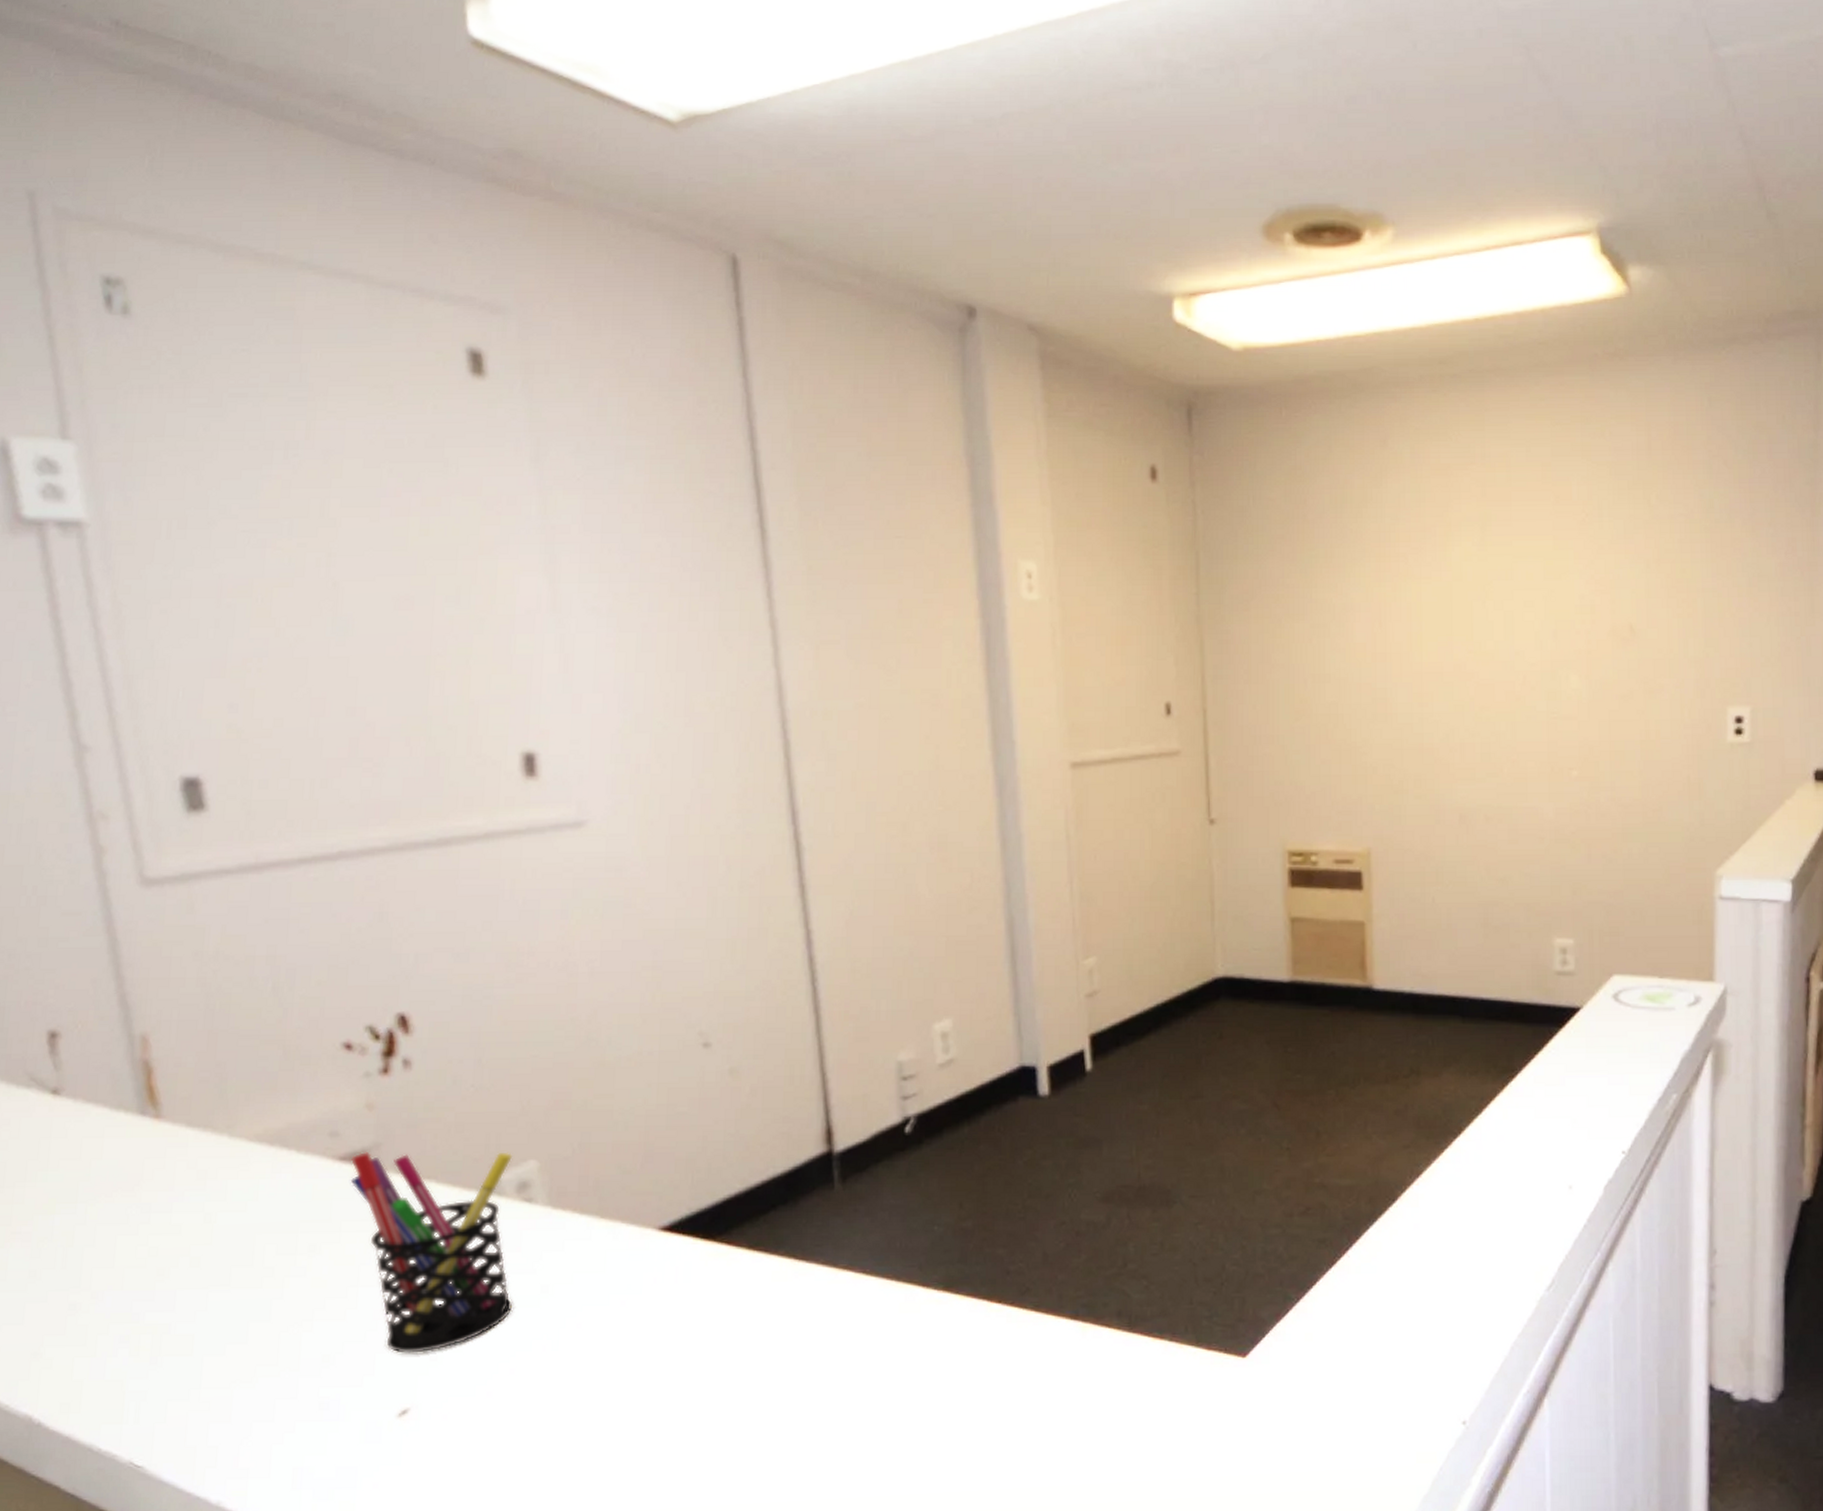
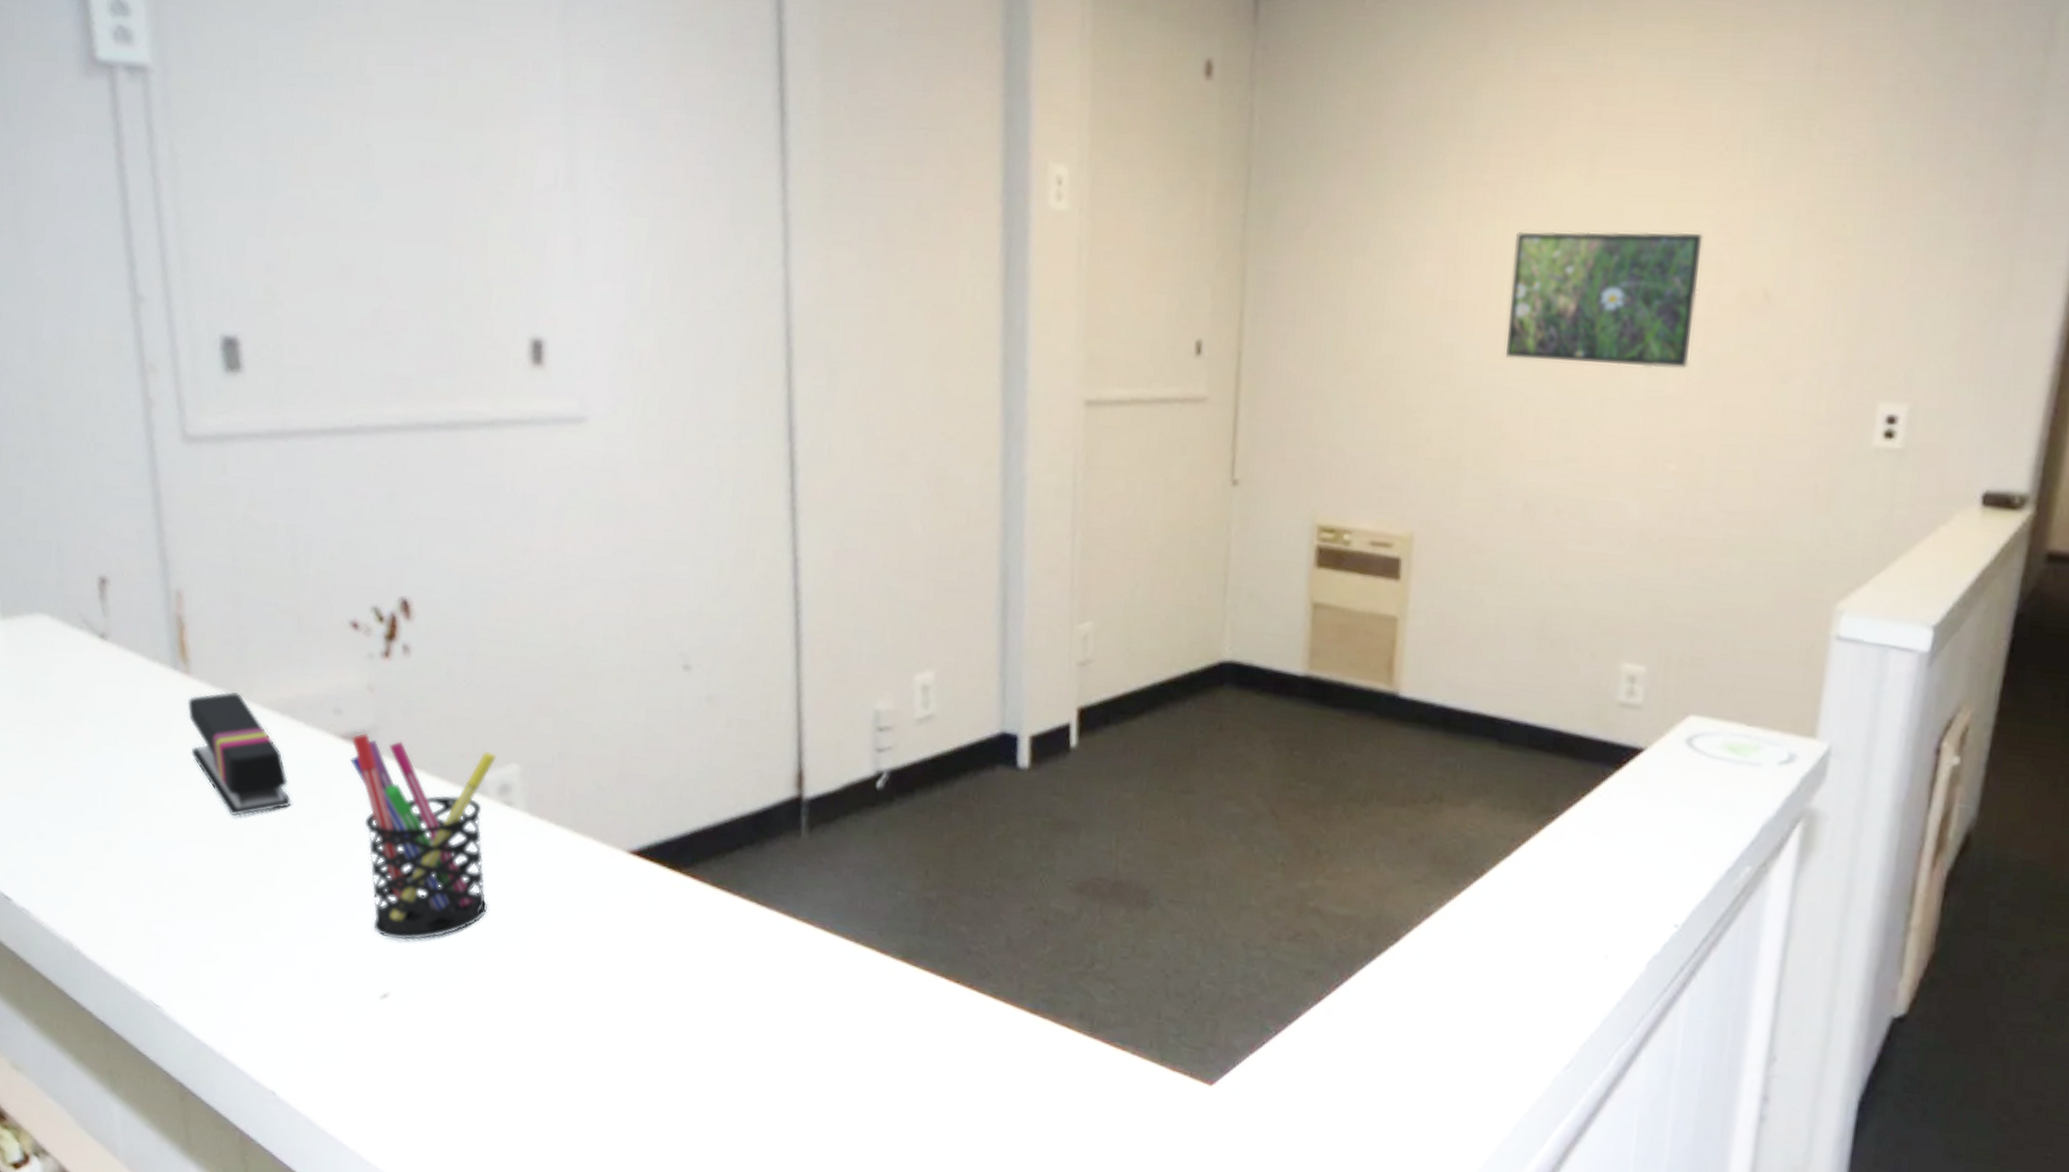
stapler: none [160,1129,287,1256] -> present [187,691,292,817]
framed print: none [1428,583,1578,696] -> present [1505,231,1703,368]

